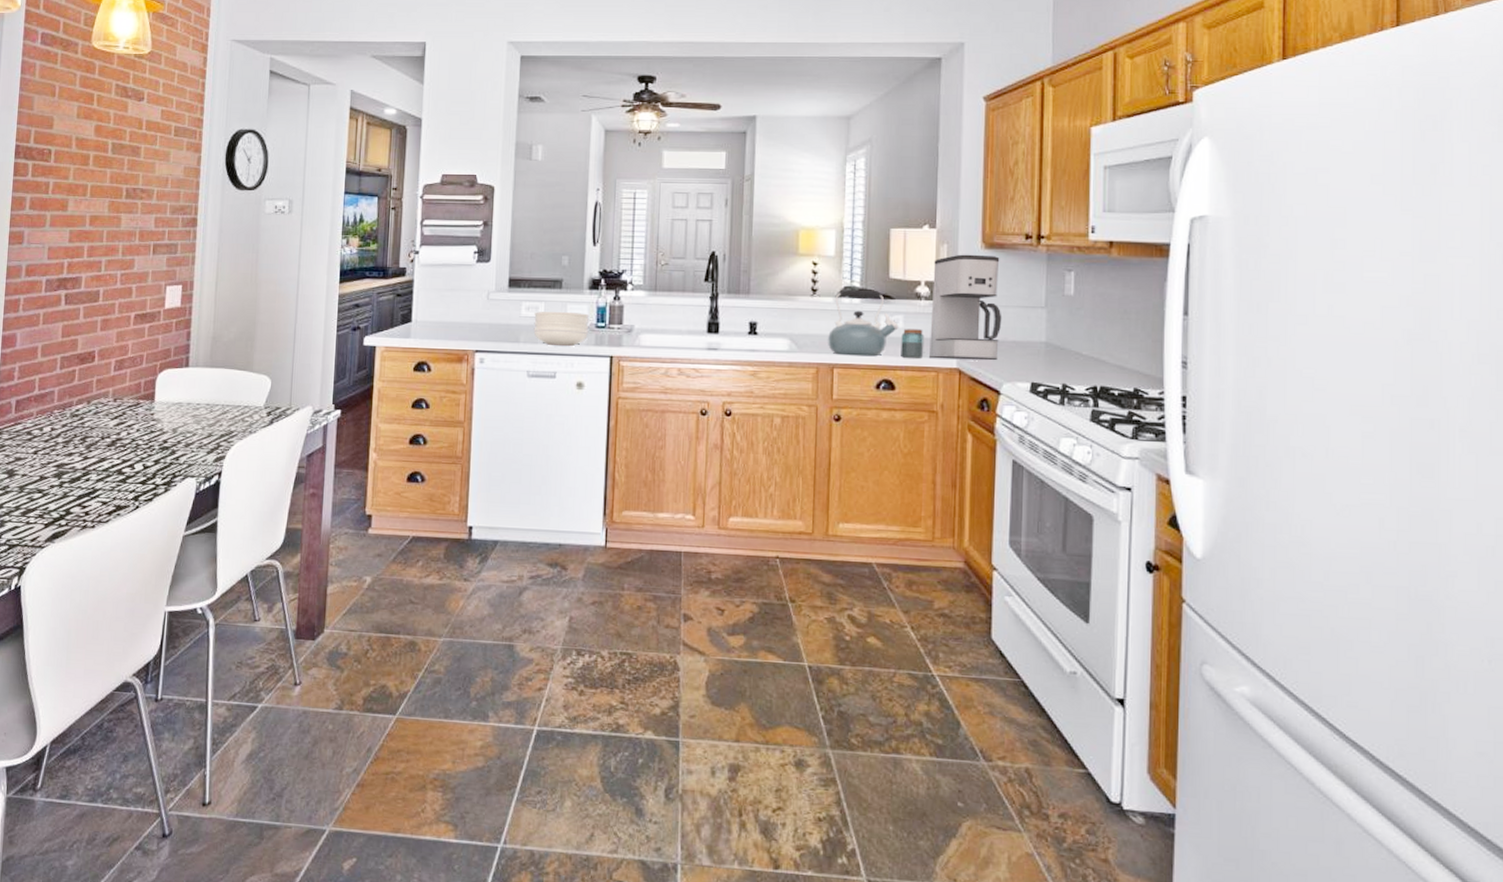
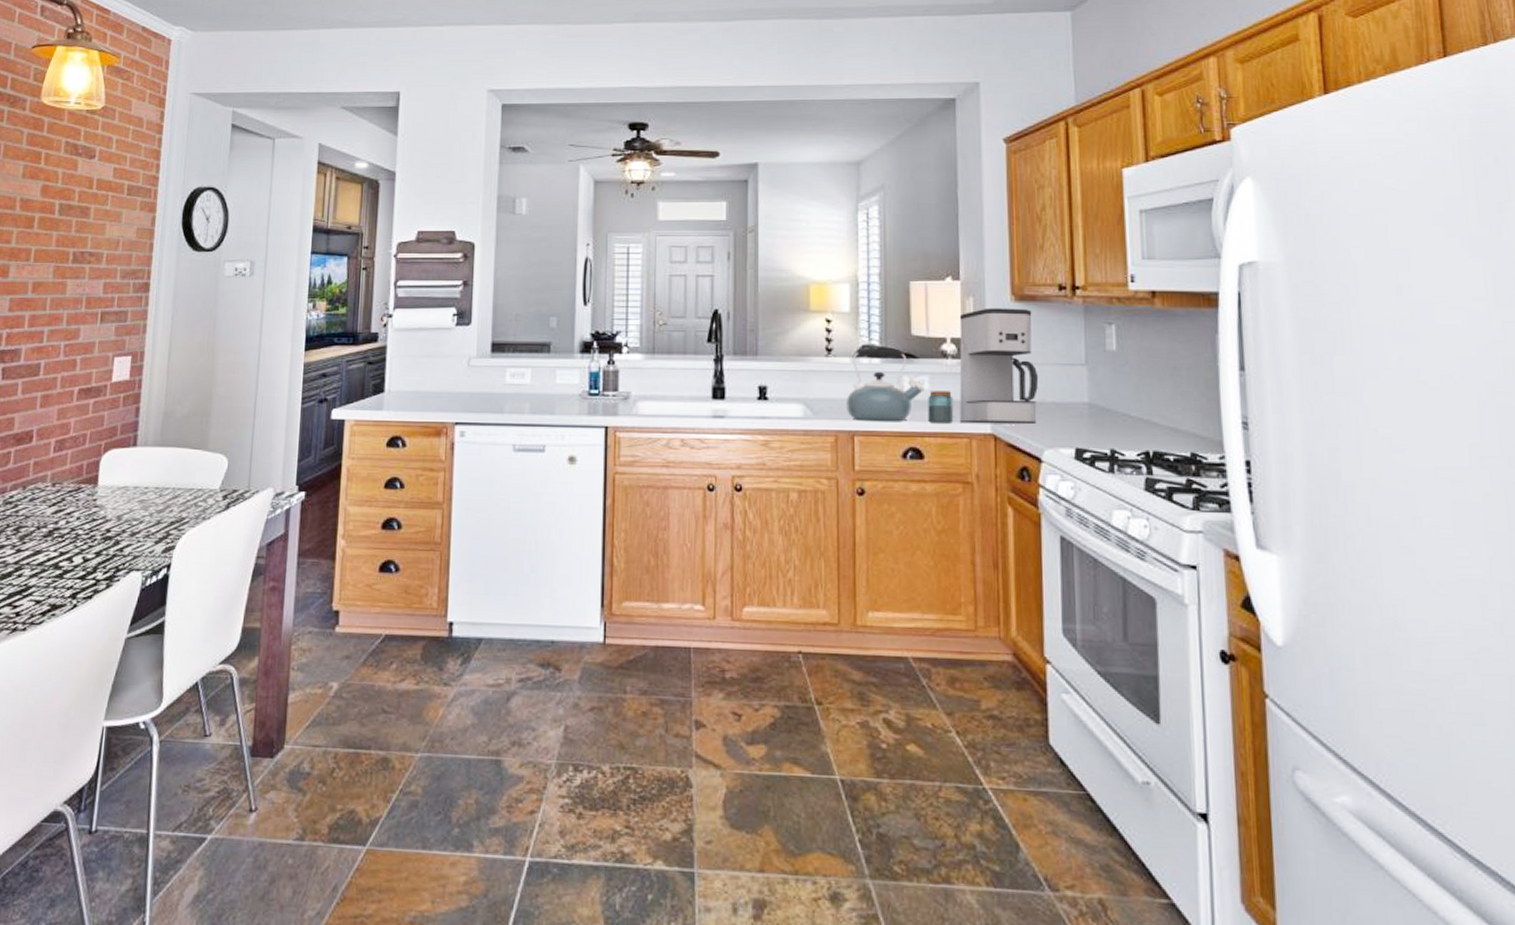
bowl: present [533,311,590,347] -> none [519,377,582,417]

